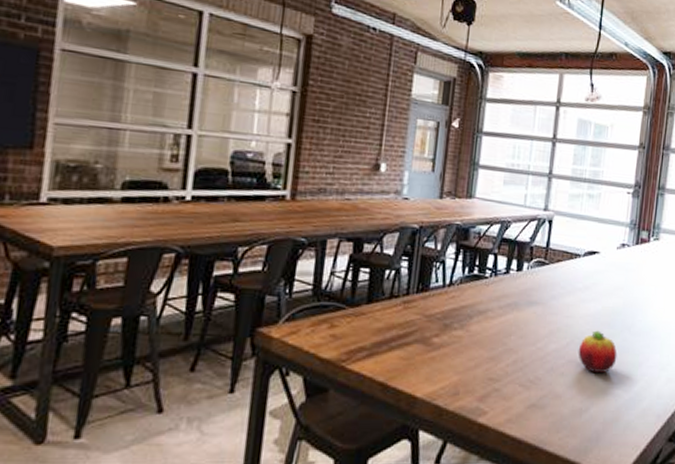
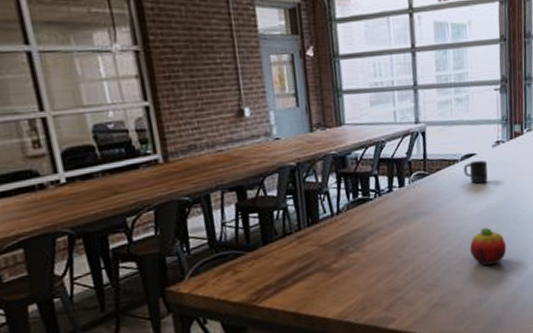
mug: none [585,258,609,284] -> present [464,160,488,184]

